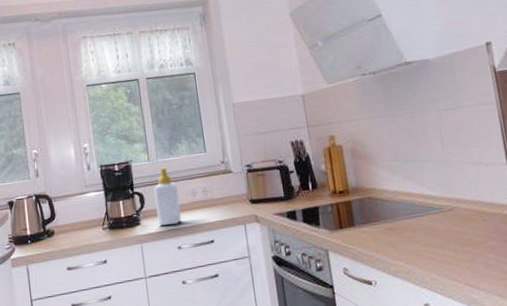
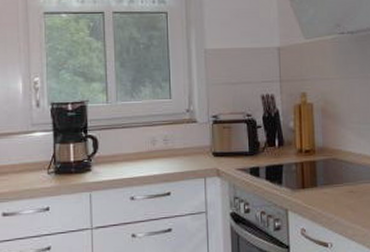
soap bottle: present [154,167,182,226] -> none [110,111,138,173]

